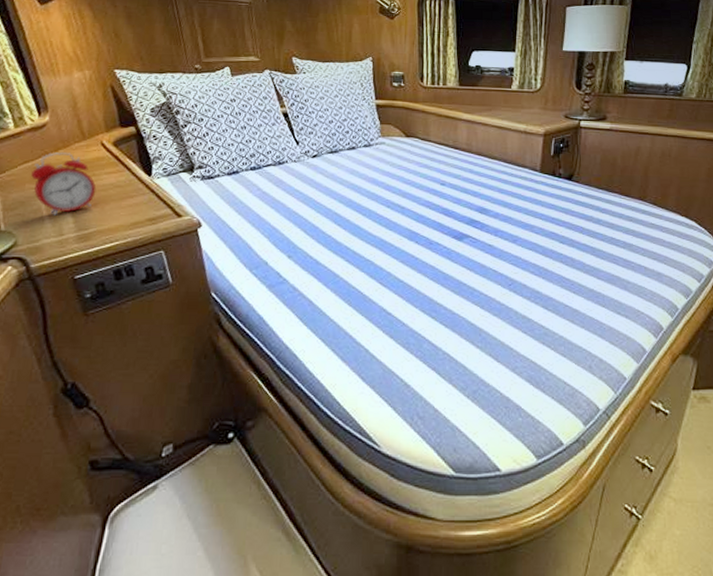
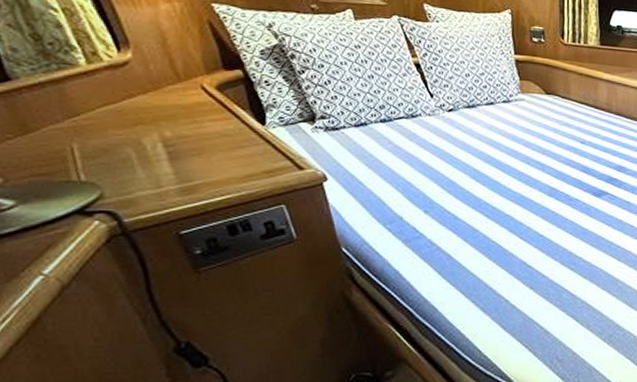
alarm clock: present [31,152,97,215] -> none [114,95,199,166]

